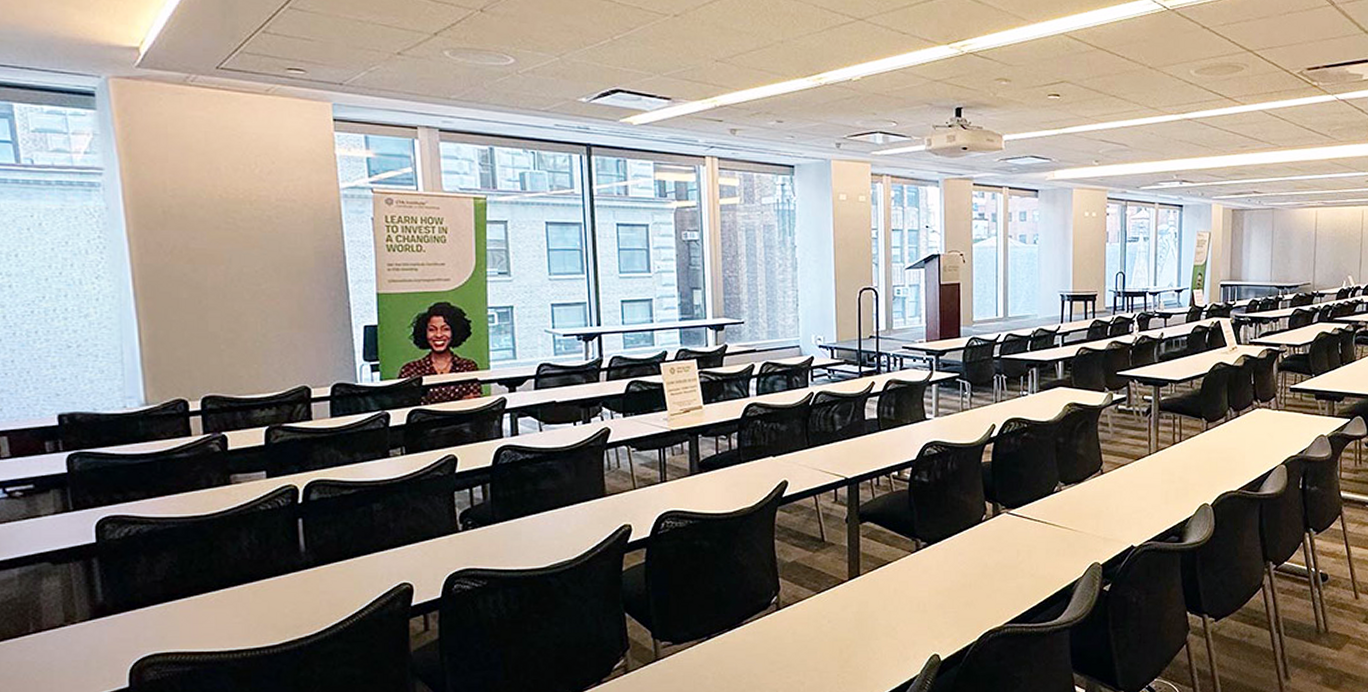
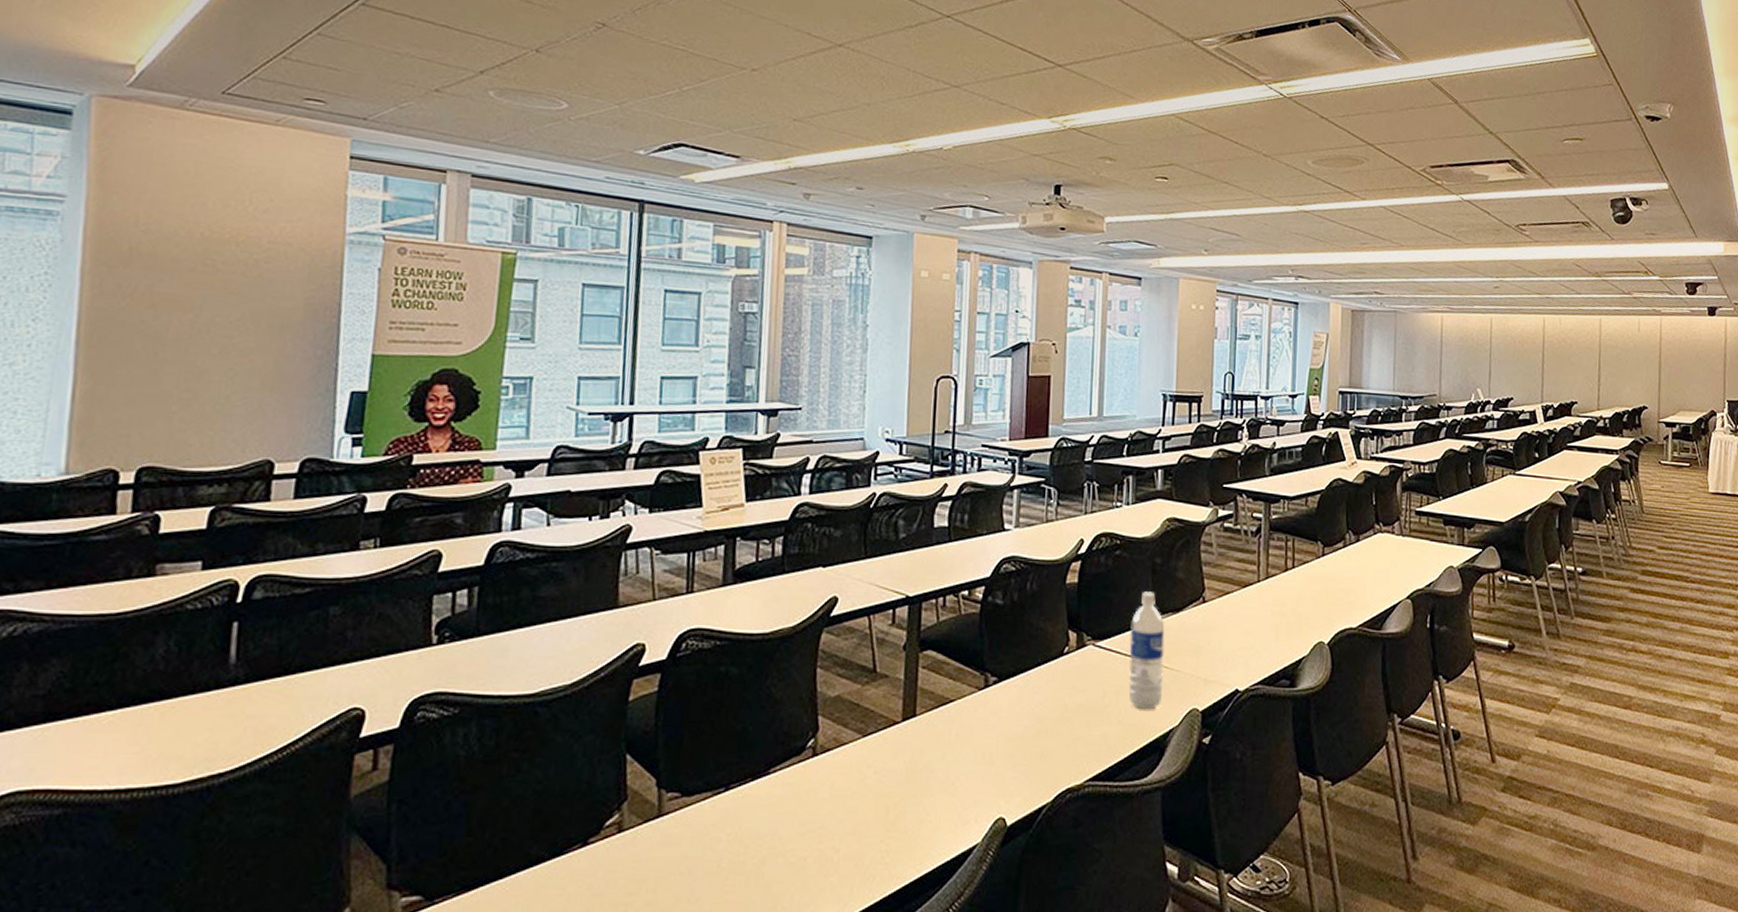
water bottle: none [1038,467,1069,565] -> present [1128,591,1165,710]

